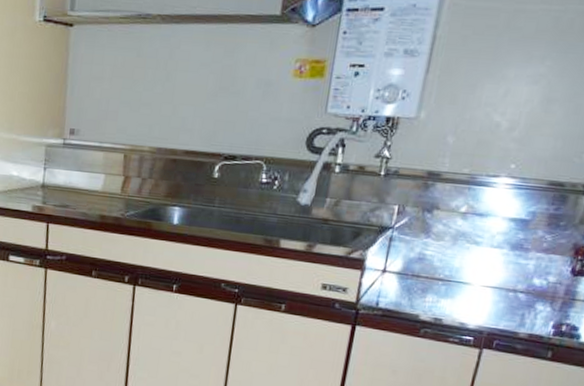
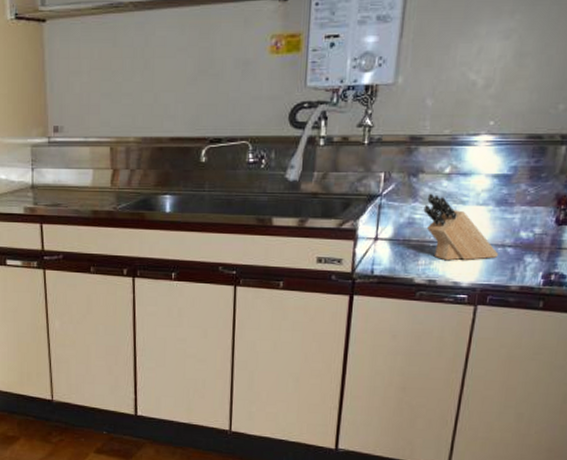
knife block: none [435,230,510,303] -> present [423,193,499,261]

